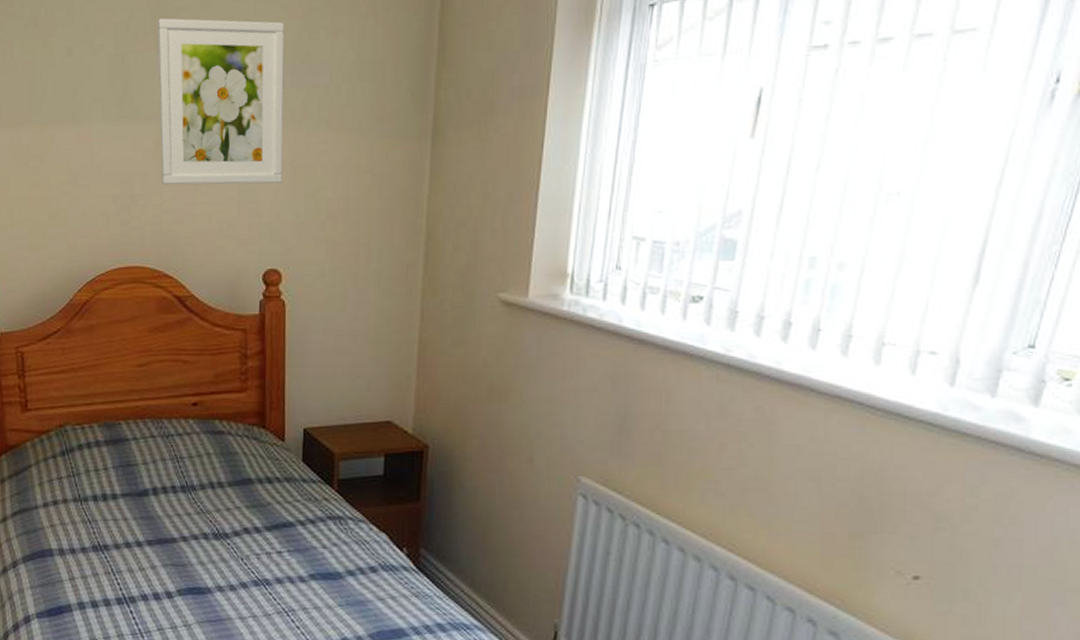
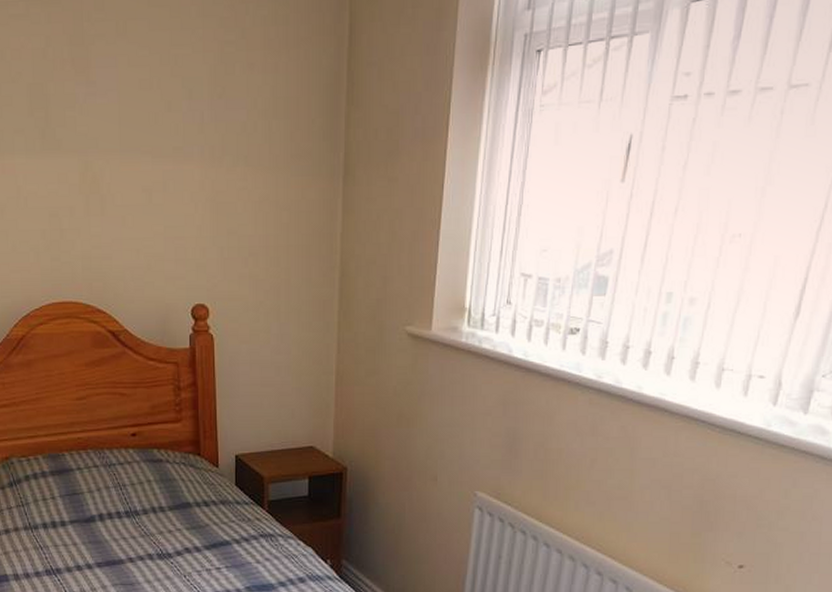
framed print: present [157,18,285,185] -> none [75,46,206,220]

